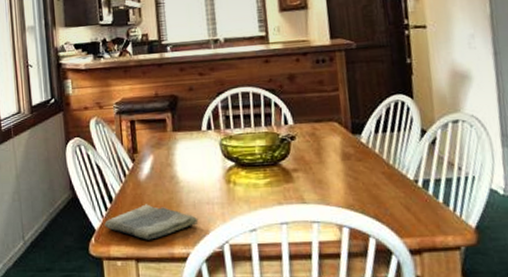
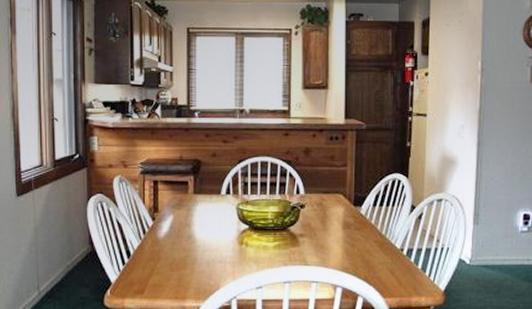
dish towel: present [104,204,199,240] -> none [121,260,211,294]

